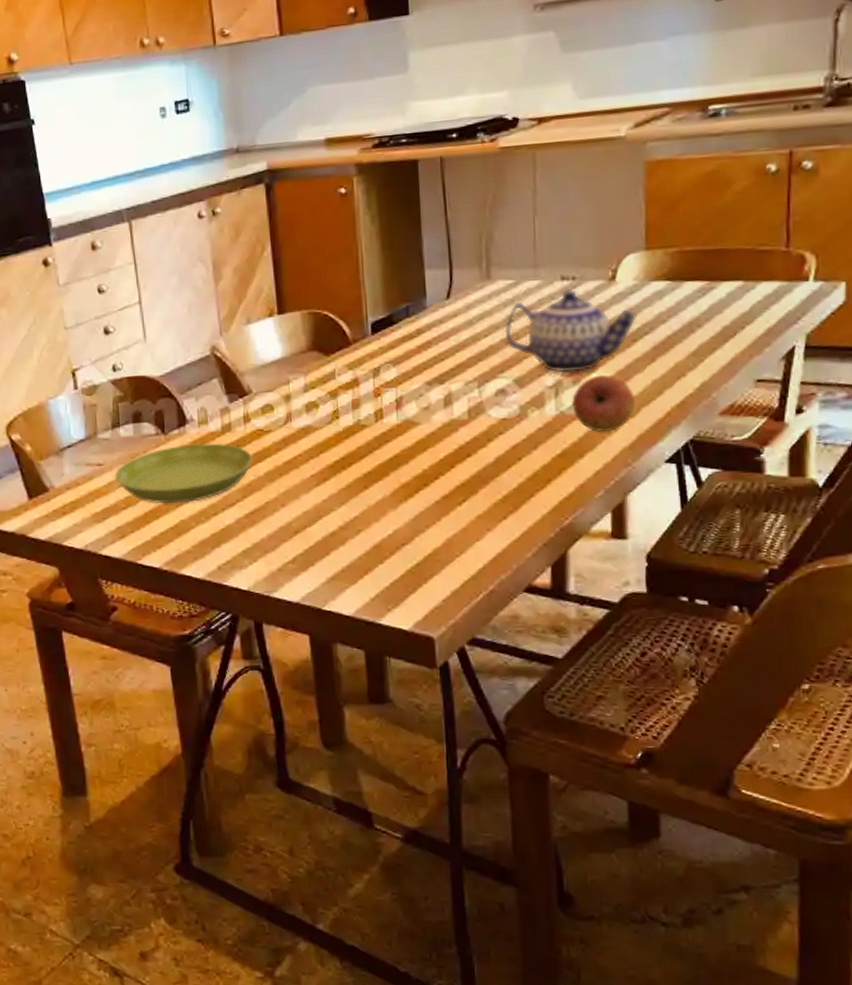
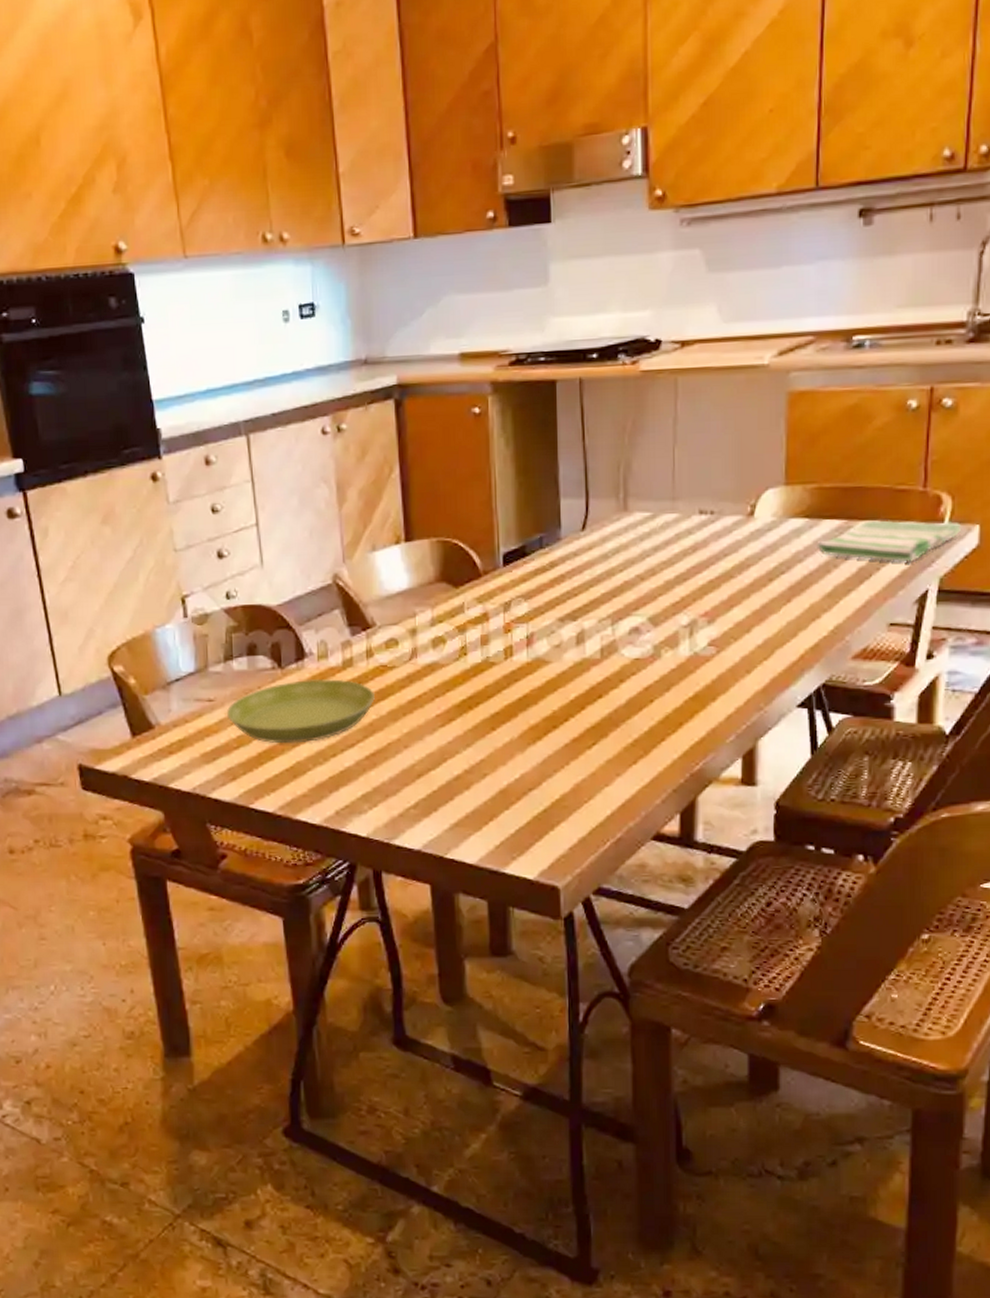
teapot: present [504,289,637,373] -> none [640,523,774,612]
fruit: present [572,374,635,432] -> none [706,614,769,675]
dish towel: none [678,279,828,320] -> present [815,520,962,562]

